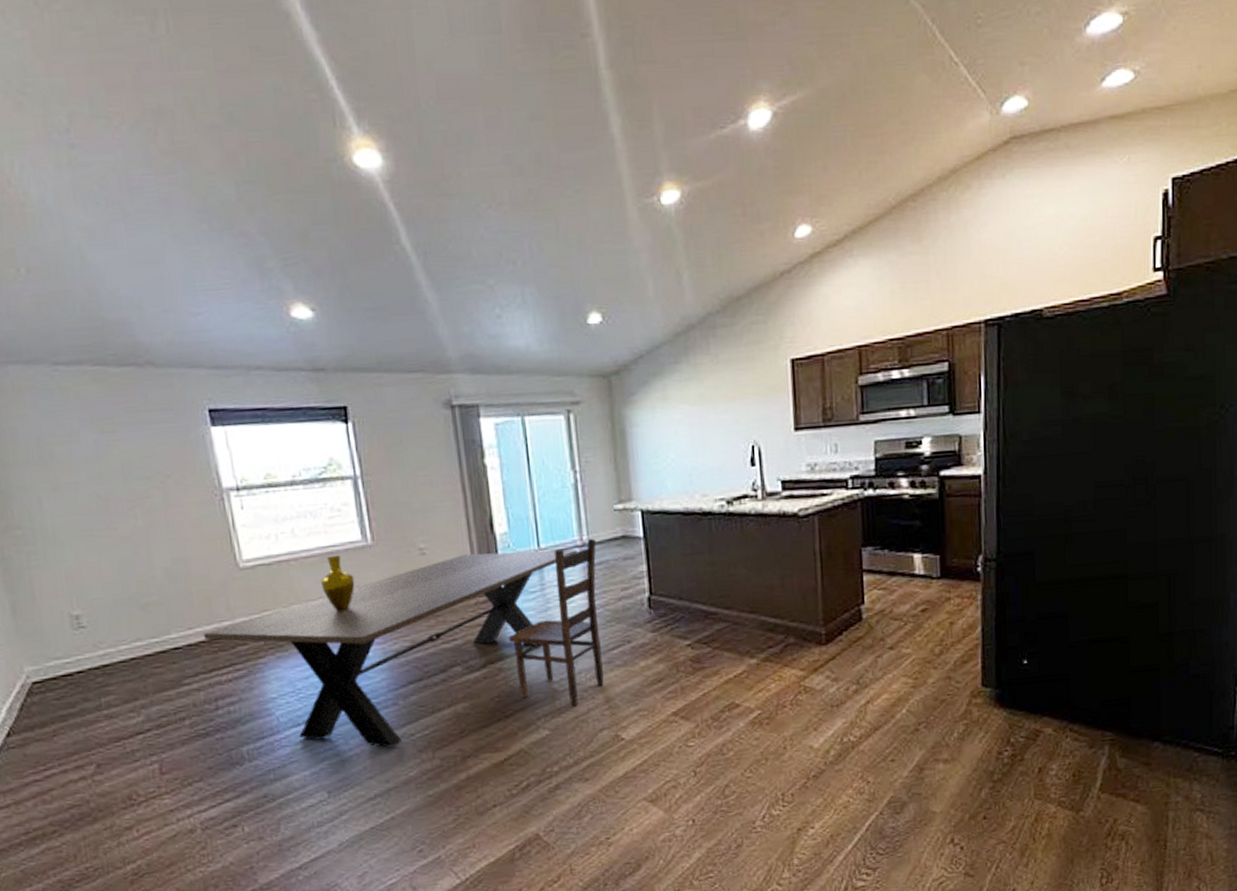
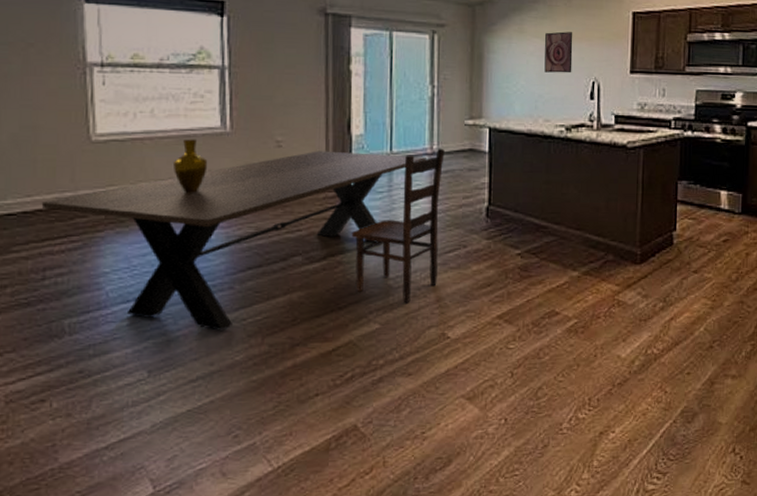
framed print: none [691,392,727,442] -> present [544,31,573,73]

